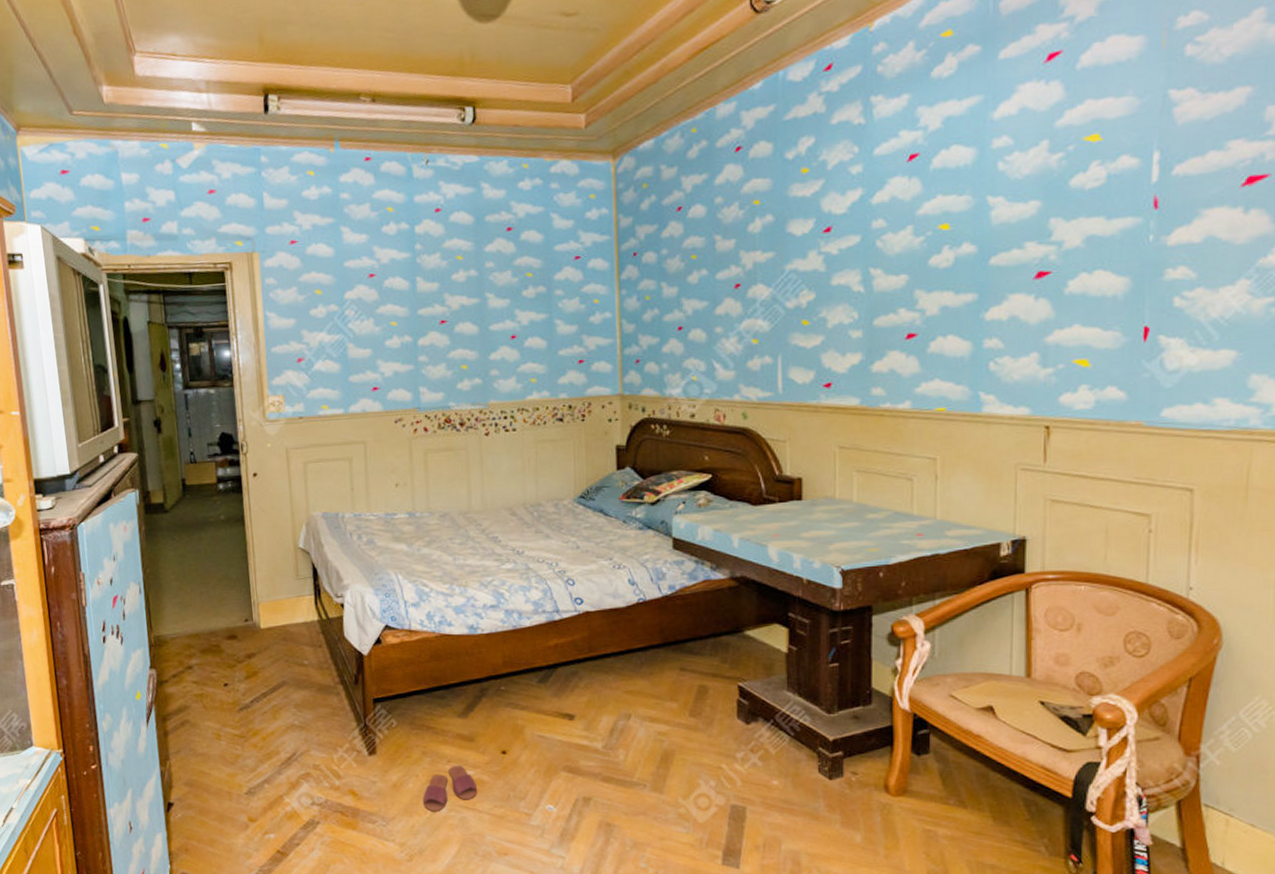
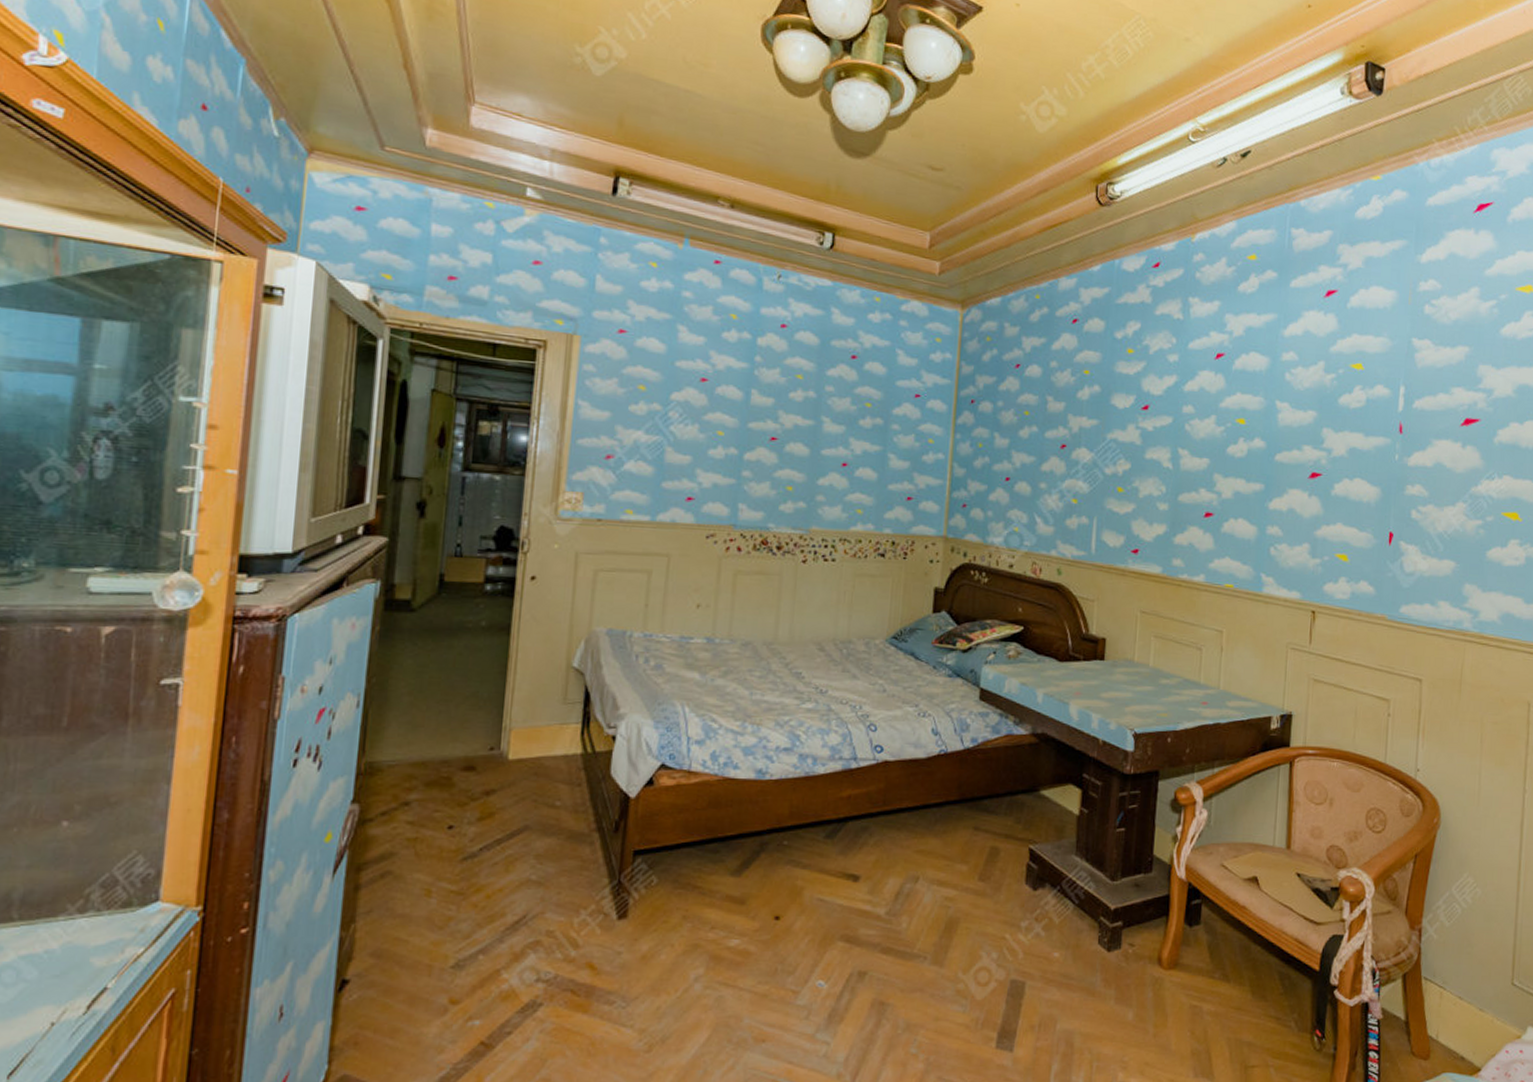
slippers: present [423,765,477,812] -> none [675,932,741,990]

